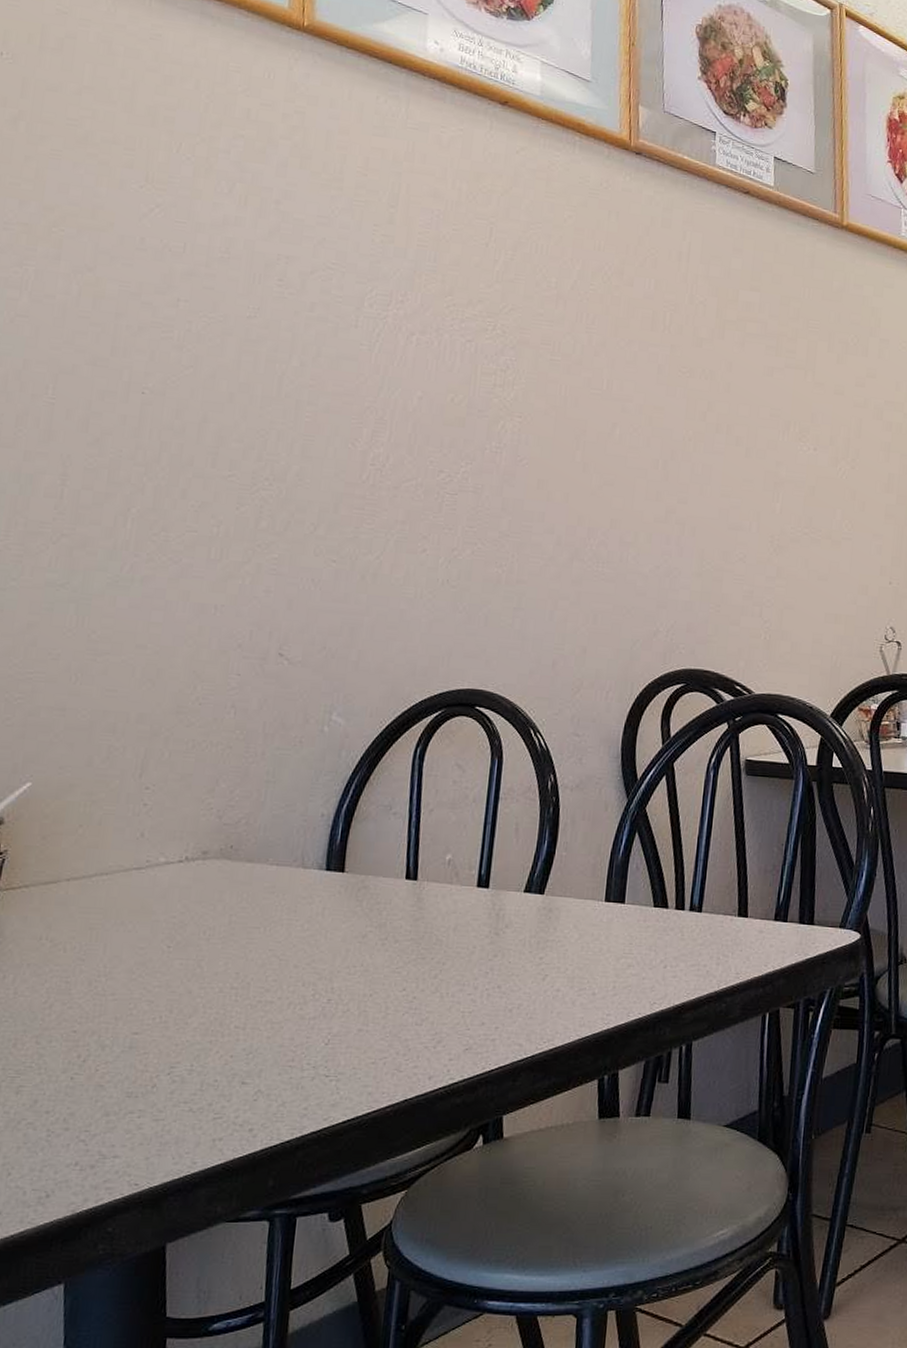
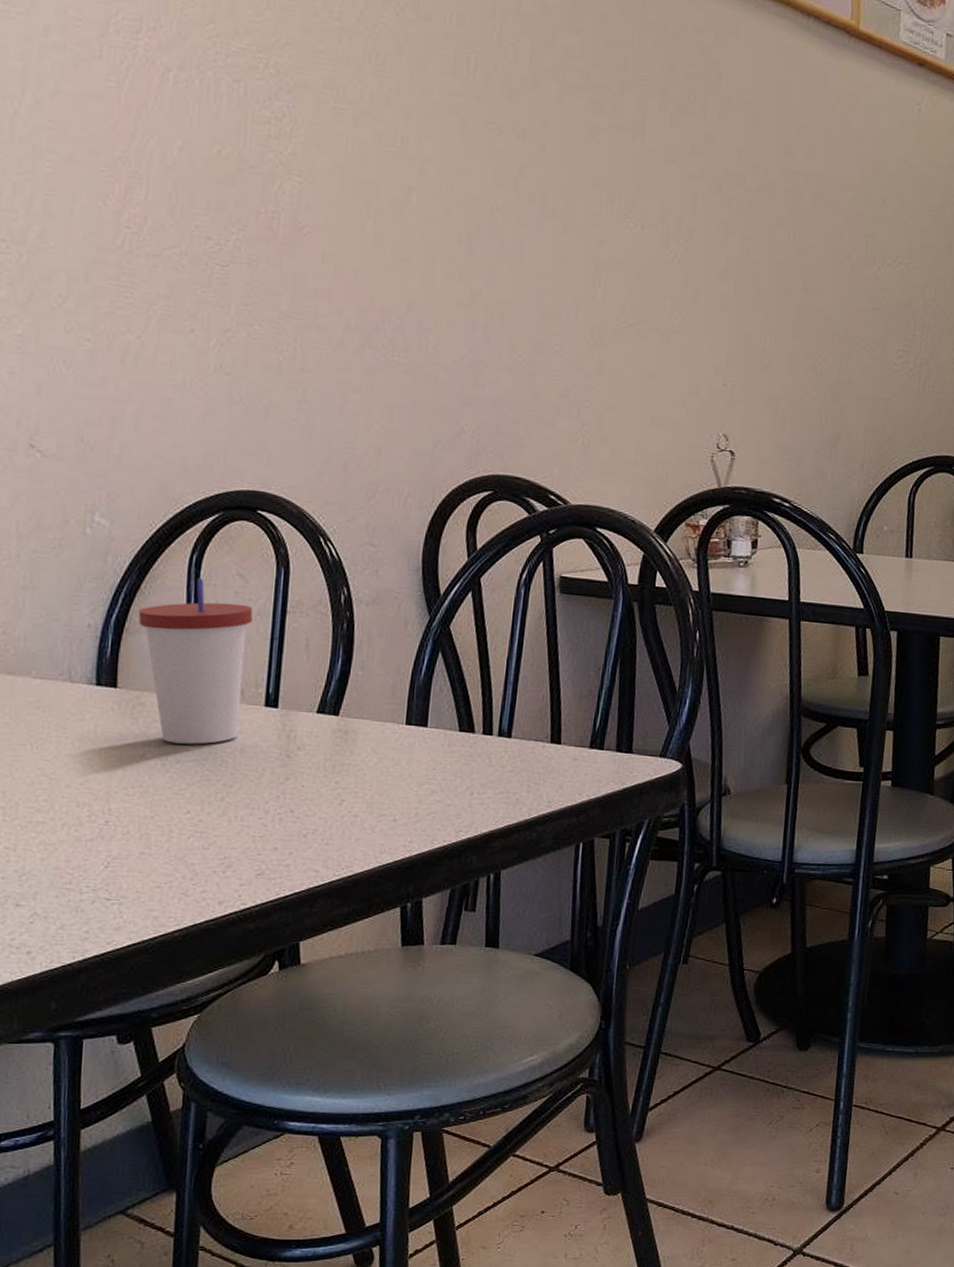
cup: none [366,769,469,925] -> present [138,578,253,745]

